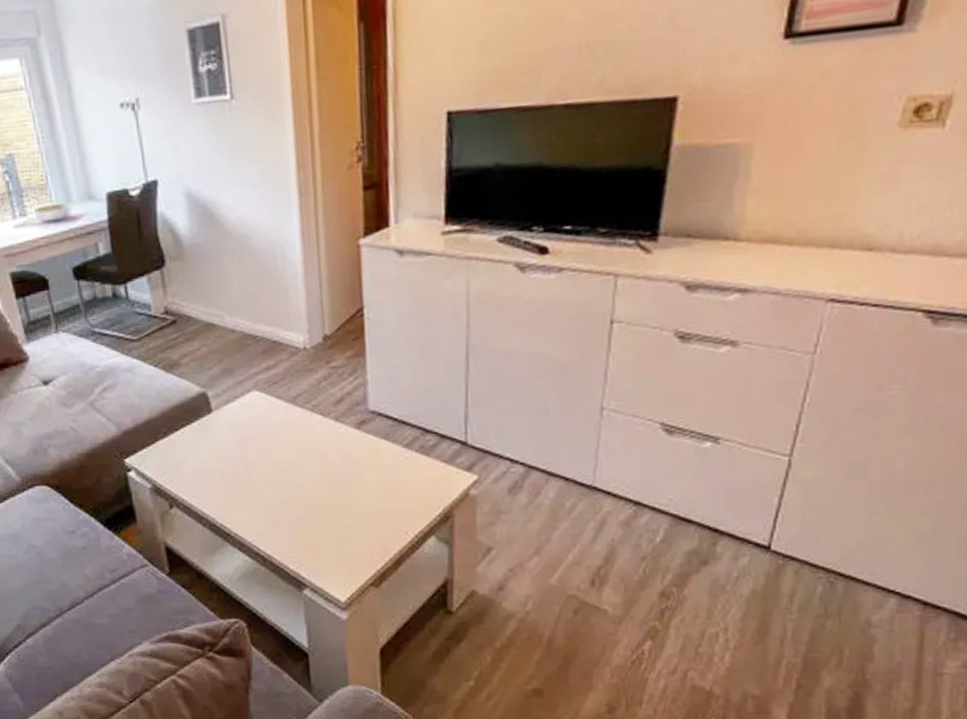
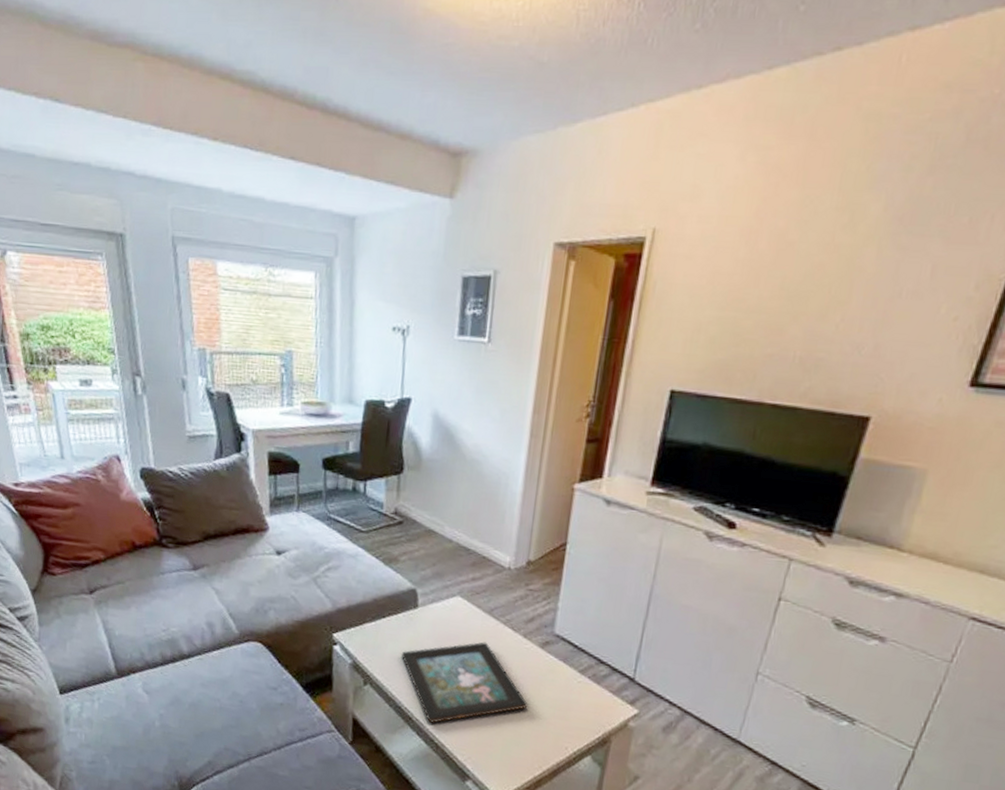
decorative tray: none [204,435,355,535] -> present [401,642,528,723]

